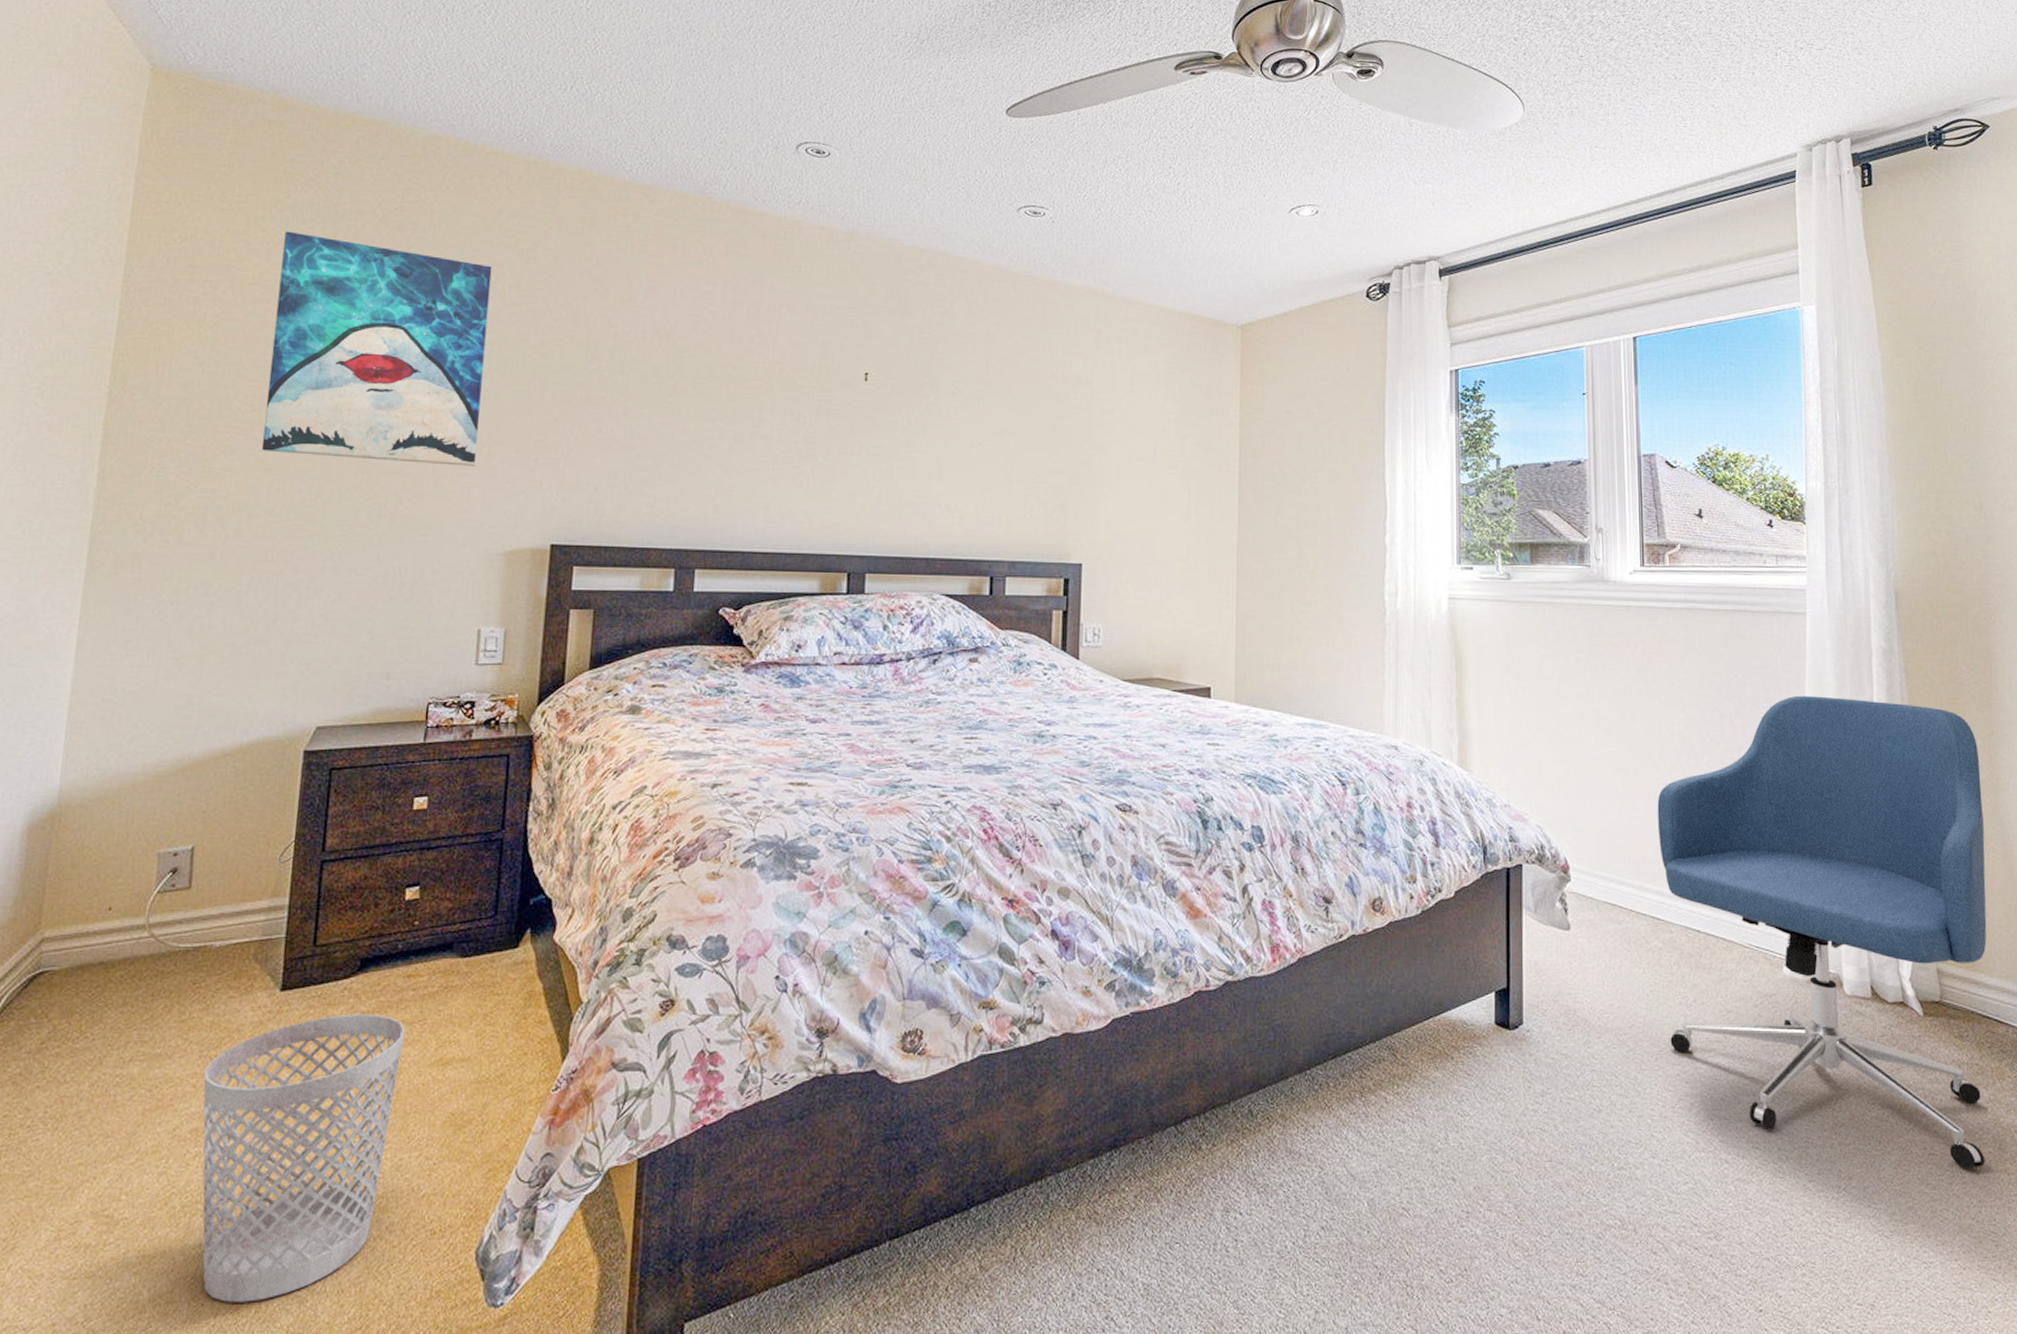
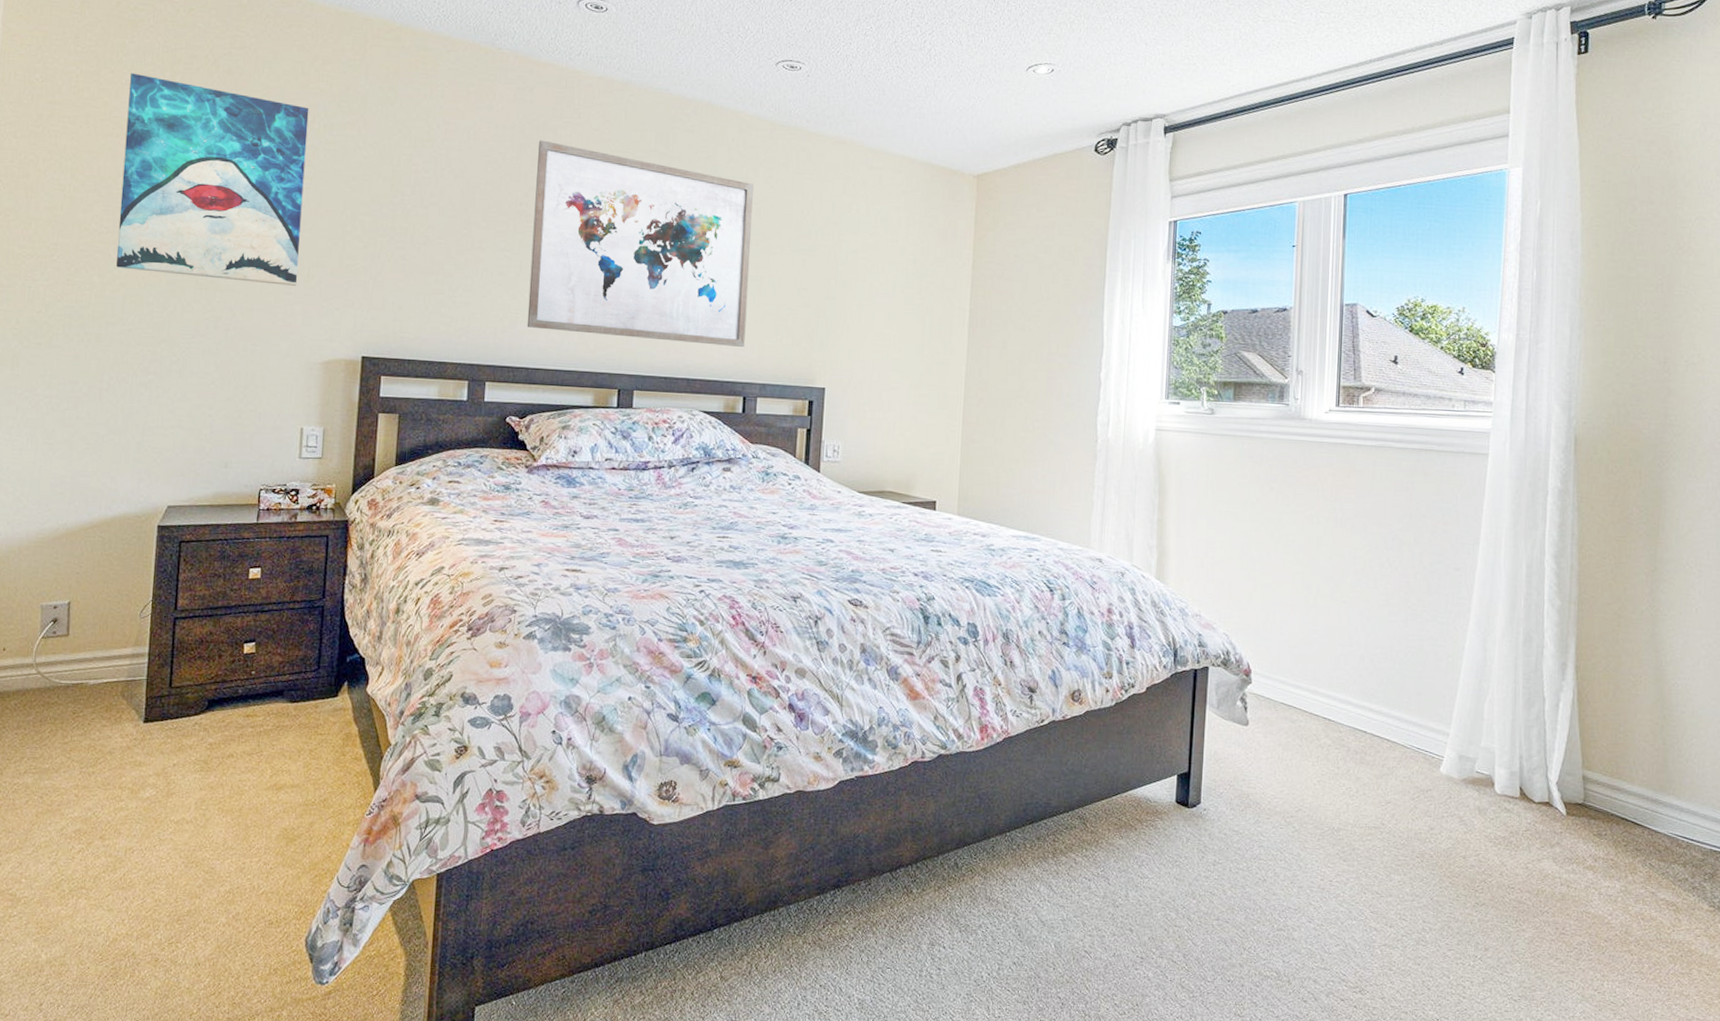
wastebasket: present [202,1014,406,1303] -> none [84,744,246,968]
wall art: none [742,297,996,521] -> present [527,140,754,347]
chair: present [1657,695,1987,1168] -> none [1332,528,1641,948]

